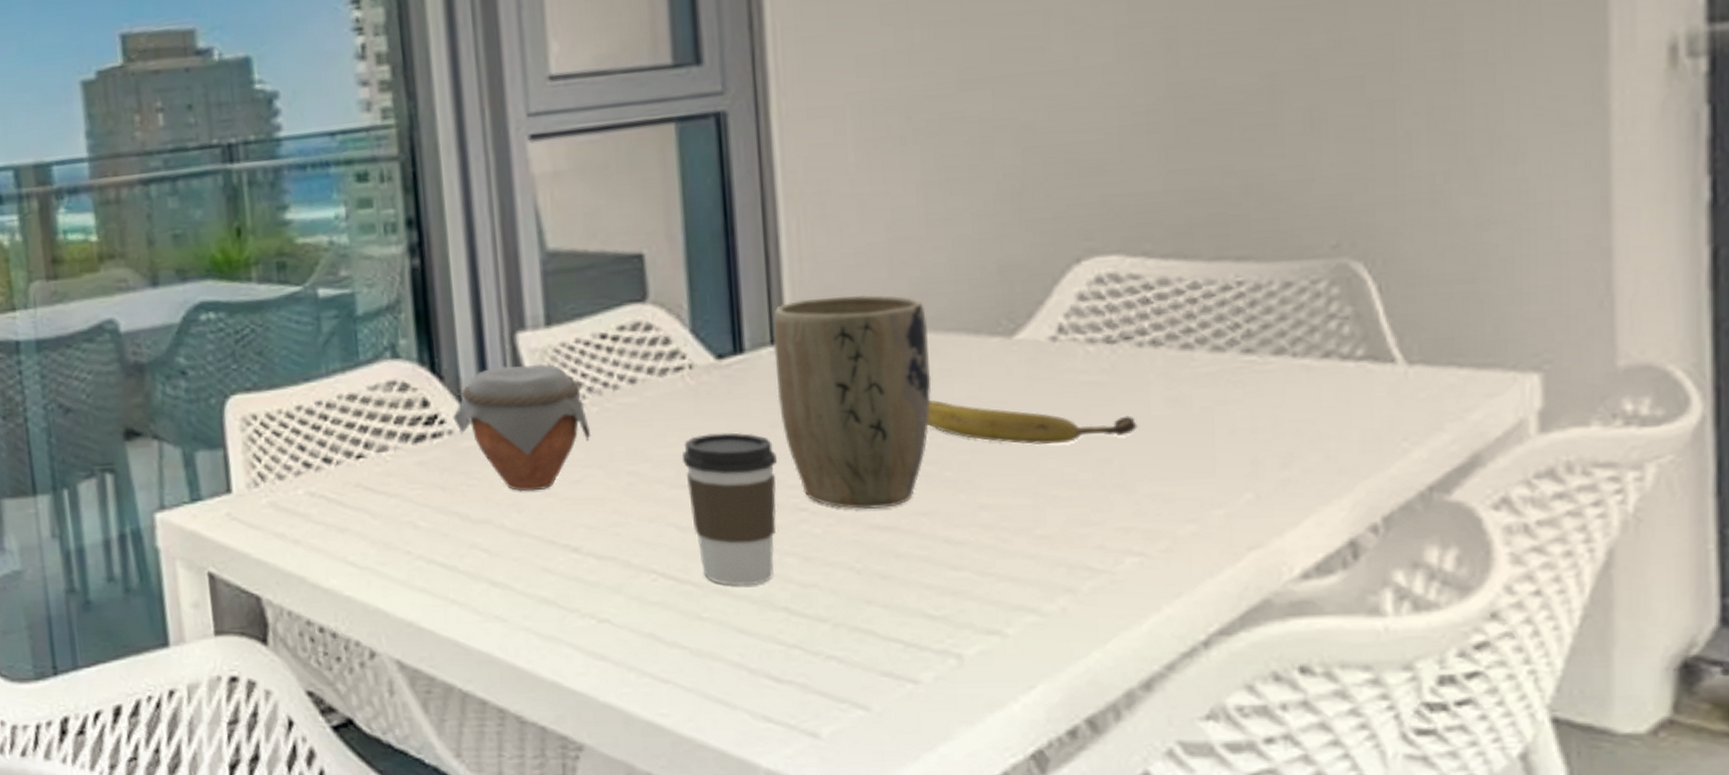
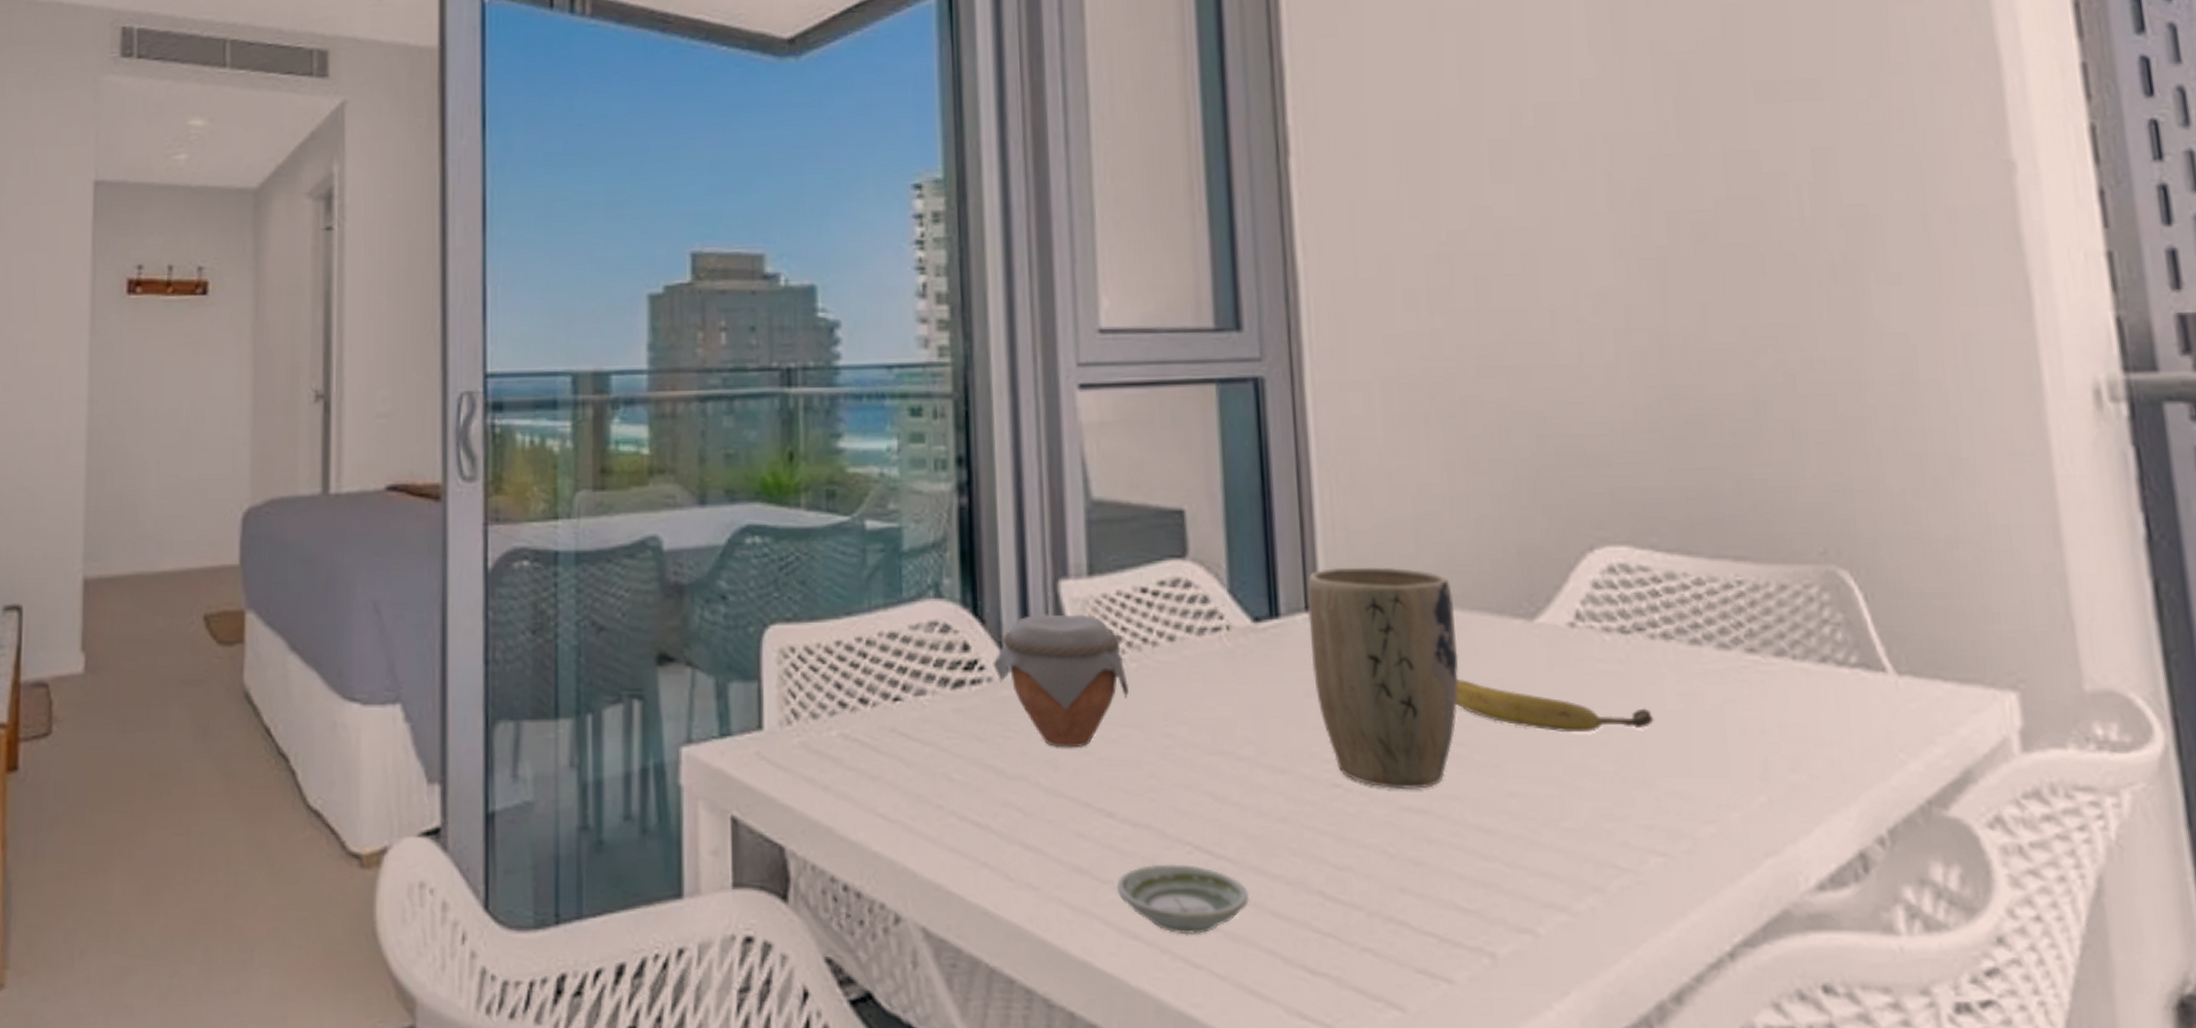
saucer: none [583,591,714,654] -> present [1116,864,1249,935]
coffee cup: present [681,432,777,585] -> none [1218,699,1312,864]

